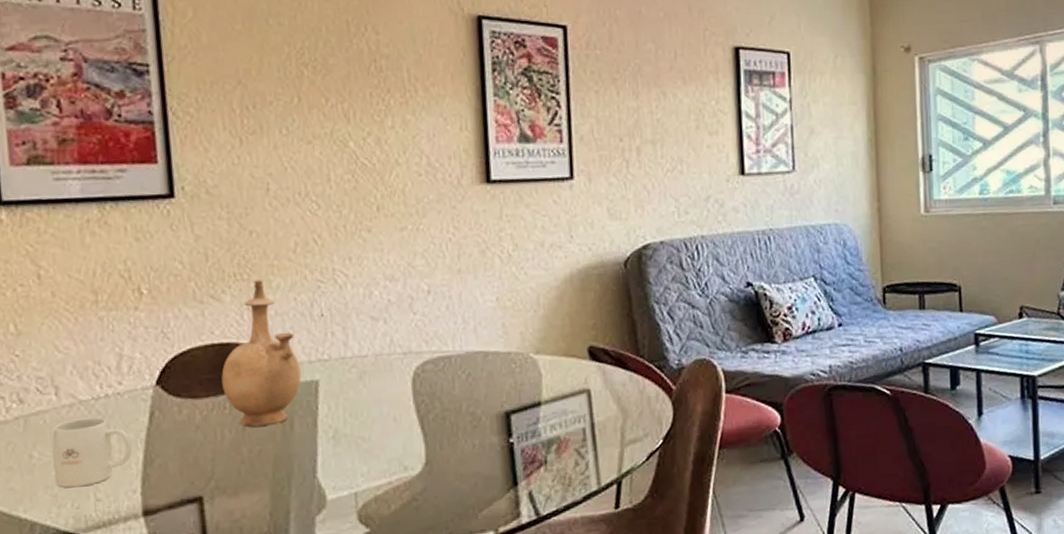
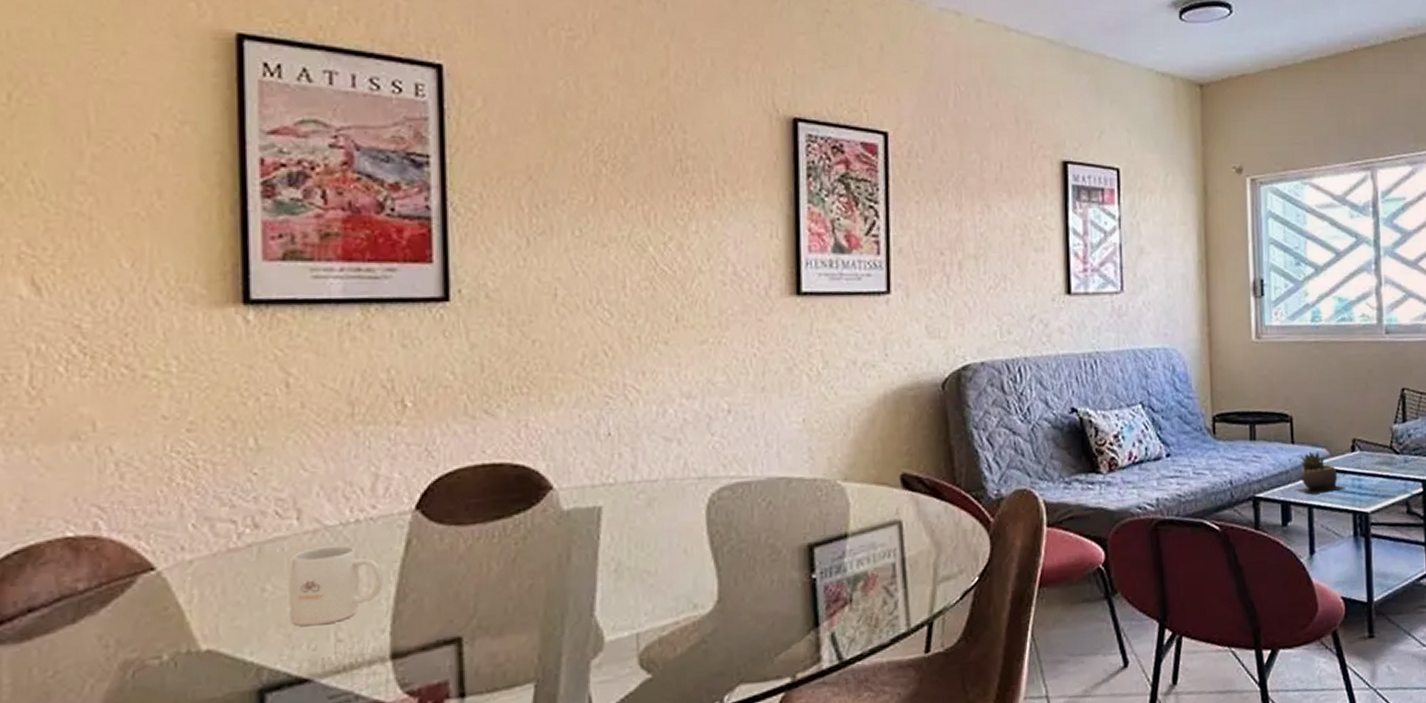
vase: present [221,280,301,428] -> none [491,394,582,559]
succulent plant: none [964,318,1013,359] -> present [1296,451,1345,494]

